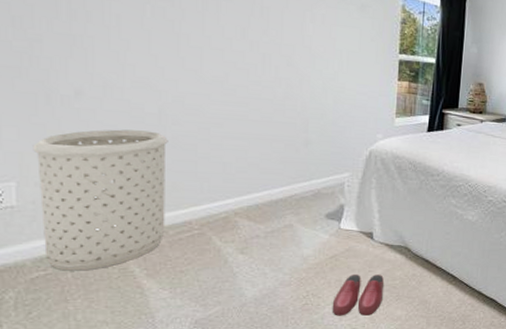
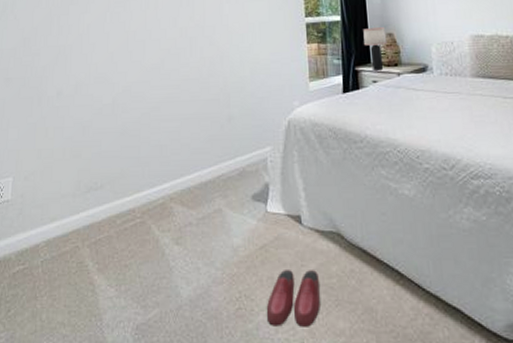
laundry basket: present [32,129,168,271] -> none [25,121,119,265]
table lamp: none [455,75,477,115] -> present [363,27,387,70]

